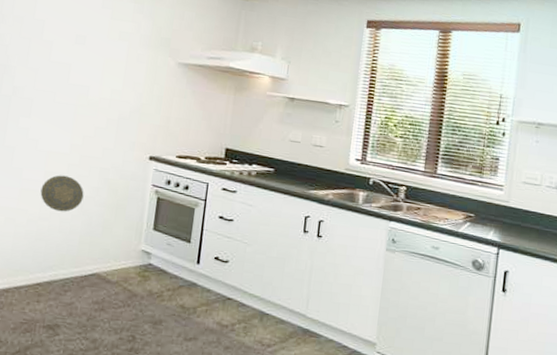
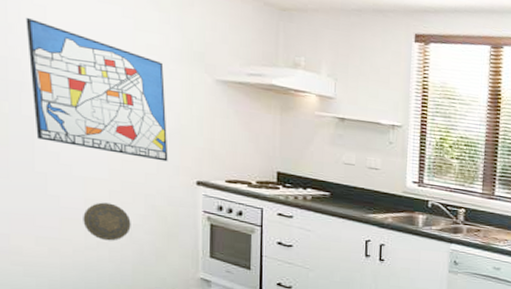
wall art: none [11,9,133,138] -> present [26,17,168,162]

